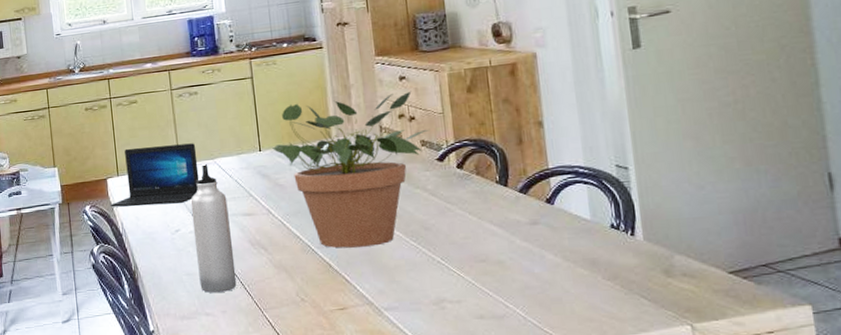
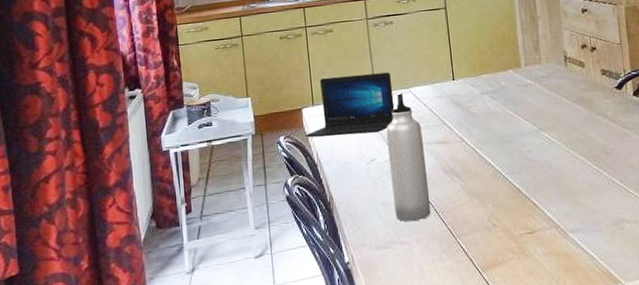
potted plant: present [272,91,430,248] -> none [465,22,610,174]

